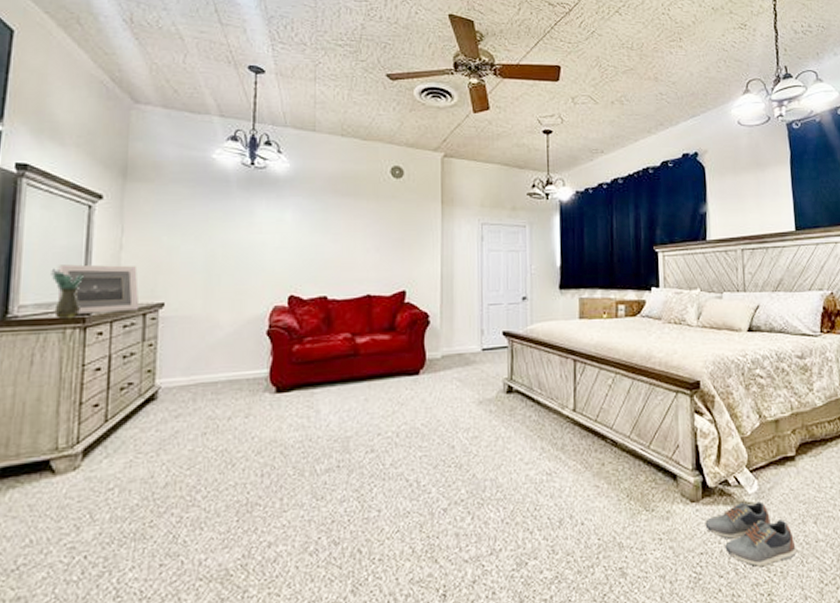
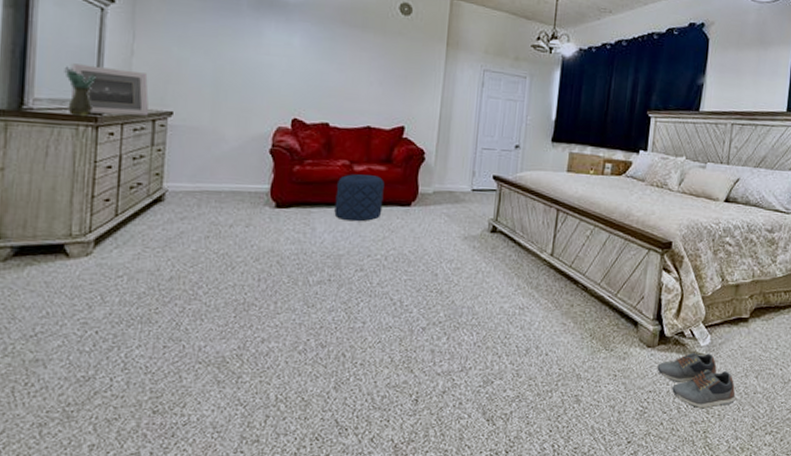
pouf: none [339,346,390,399] -> present [334,174,385,222]

